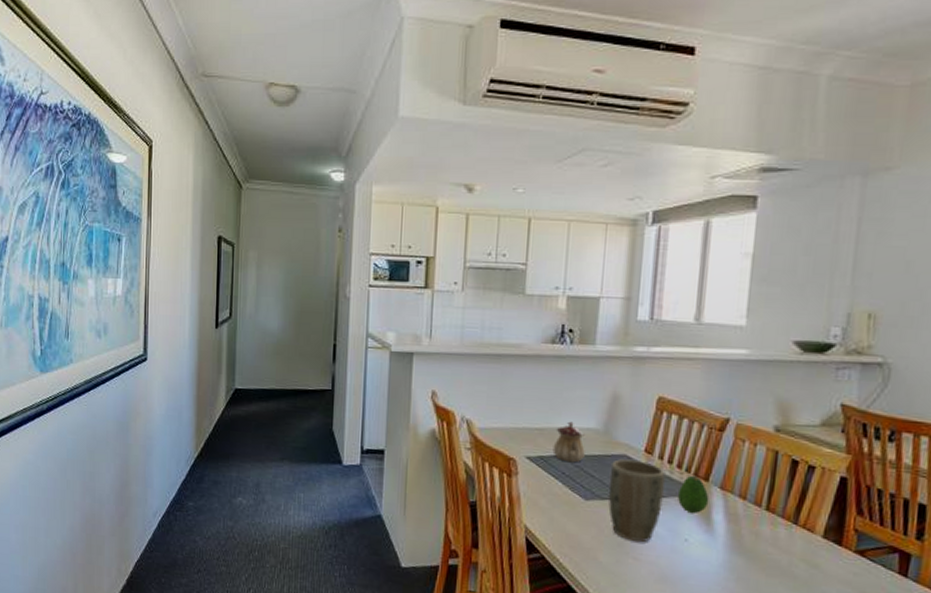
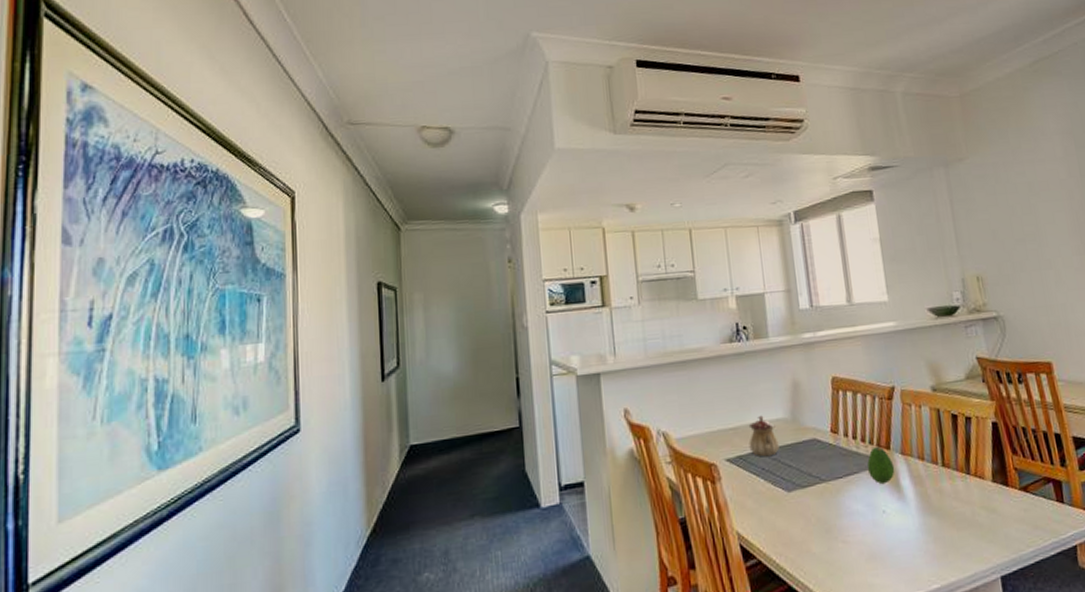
plant pot: present [607,459,665,543] -> none [805,441,857,525]

